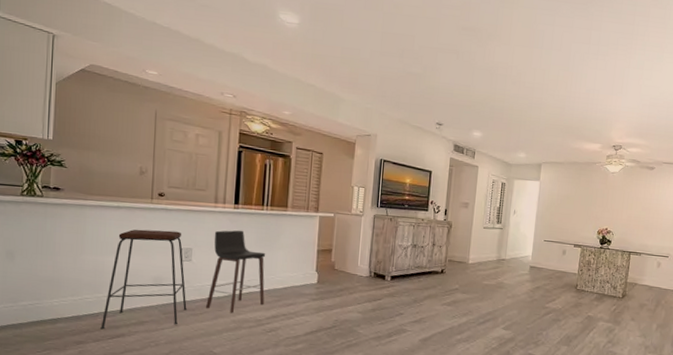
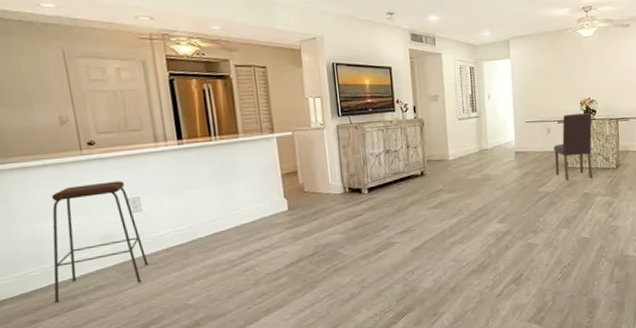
bar stool: present [206,230,266,313] -> none [161,167,234,260]
dining chair: none [564,240,607,303] -> present [553,113,592,181]

